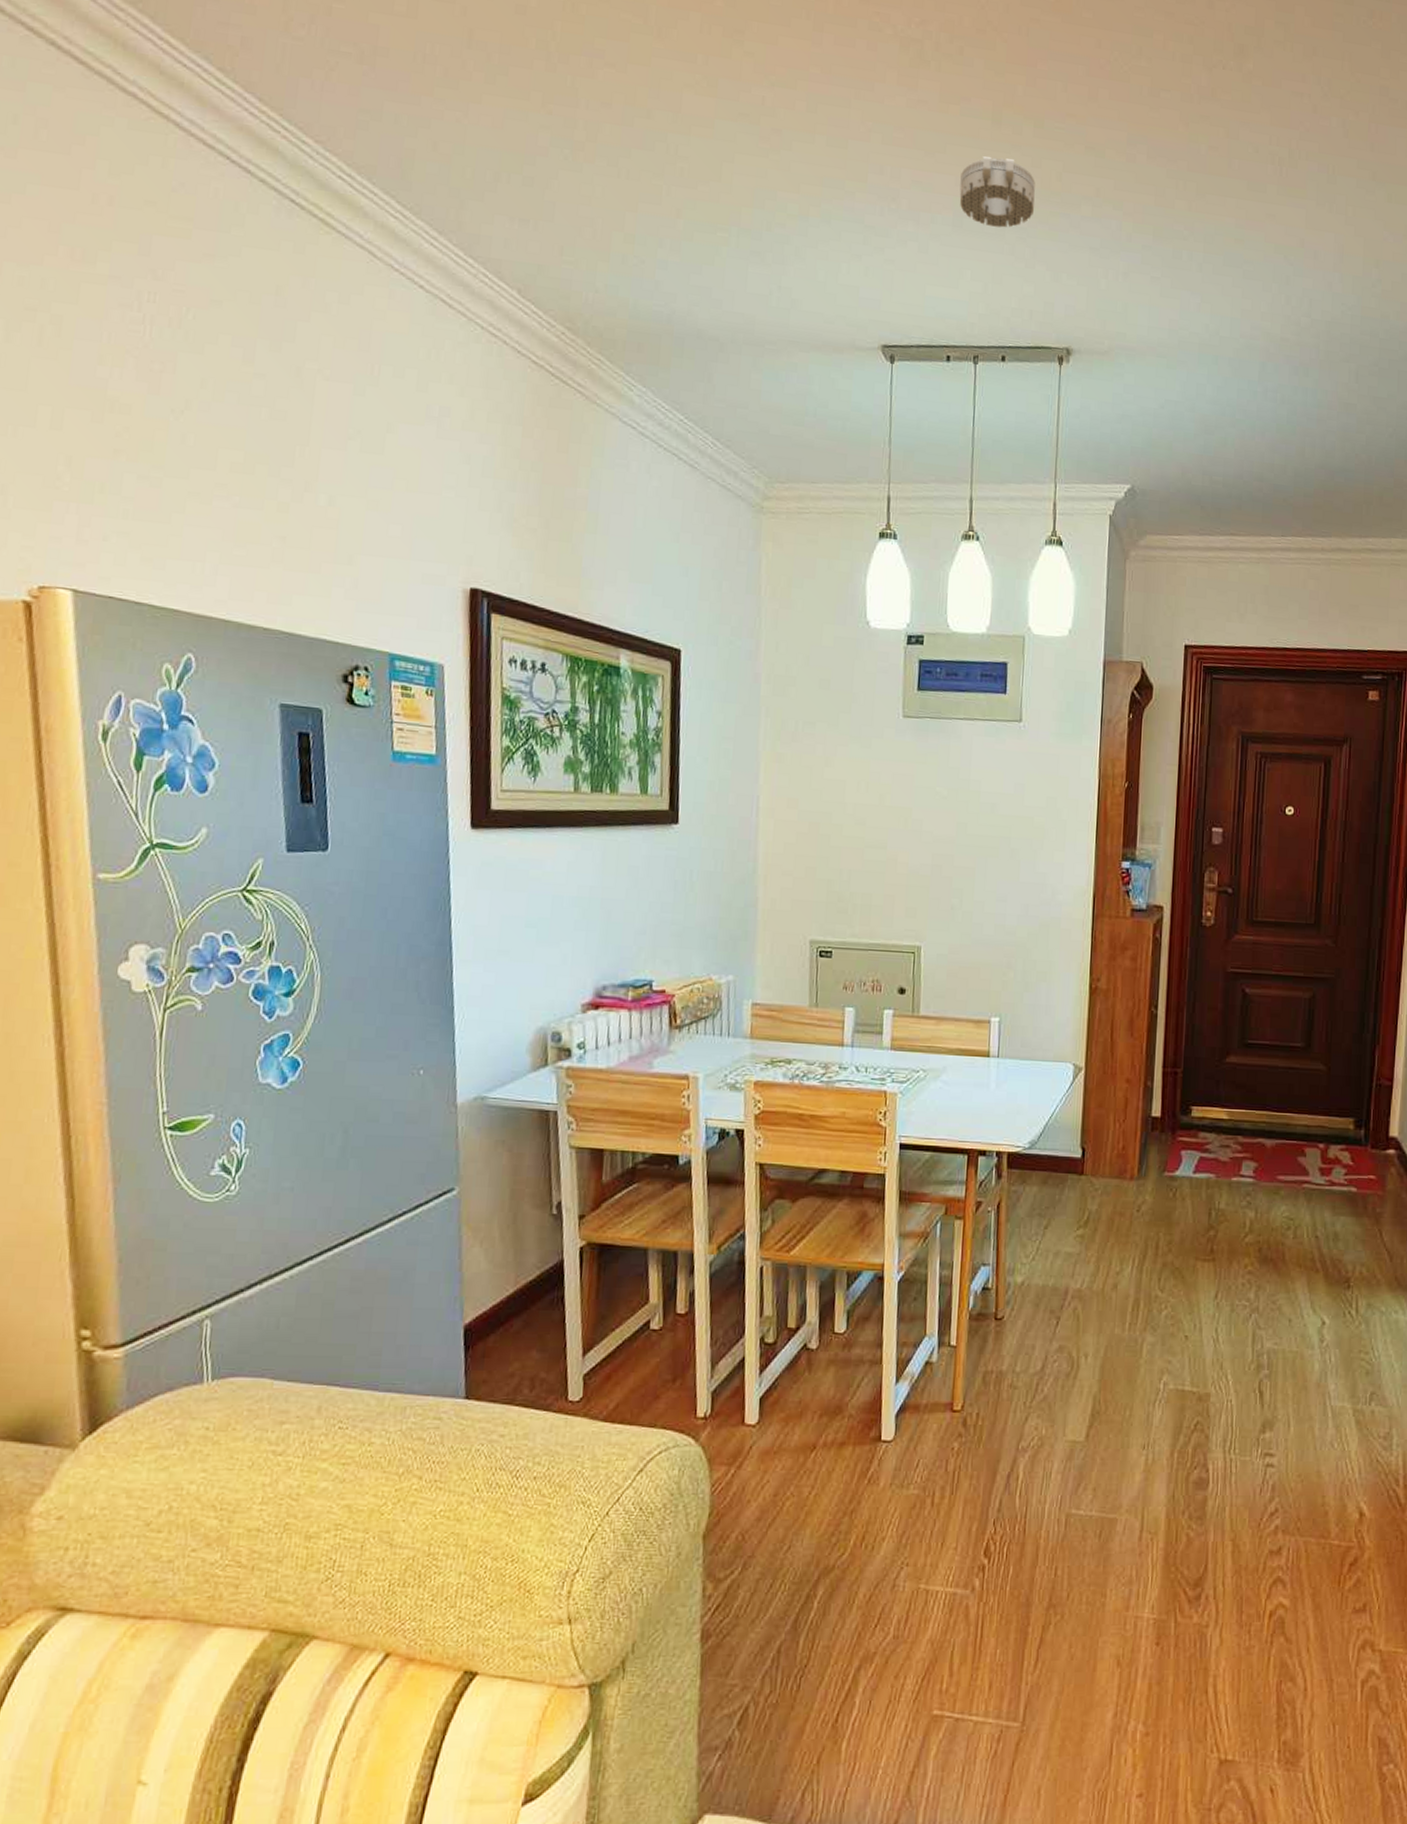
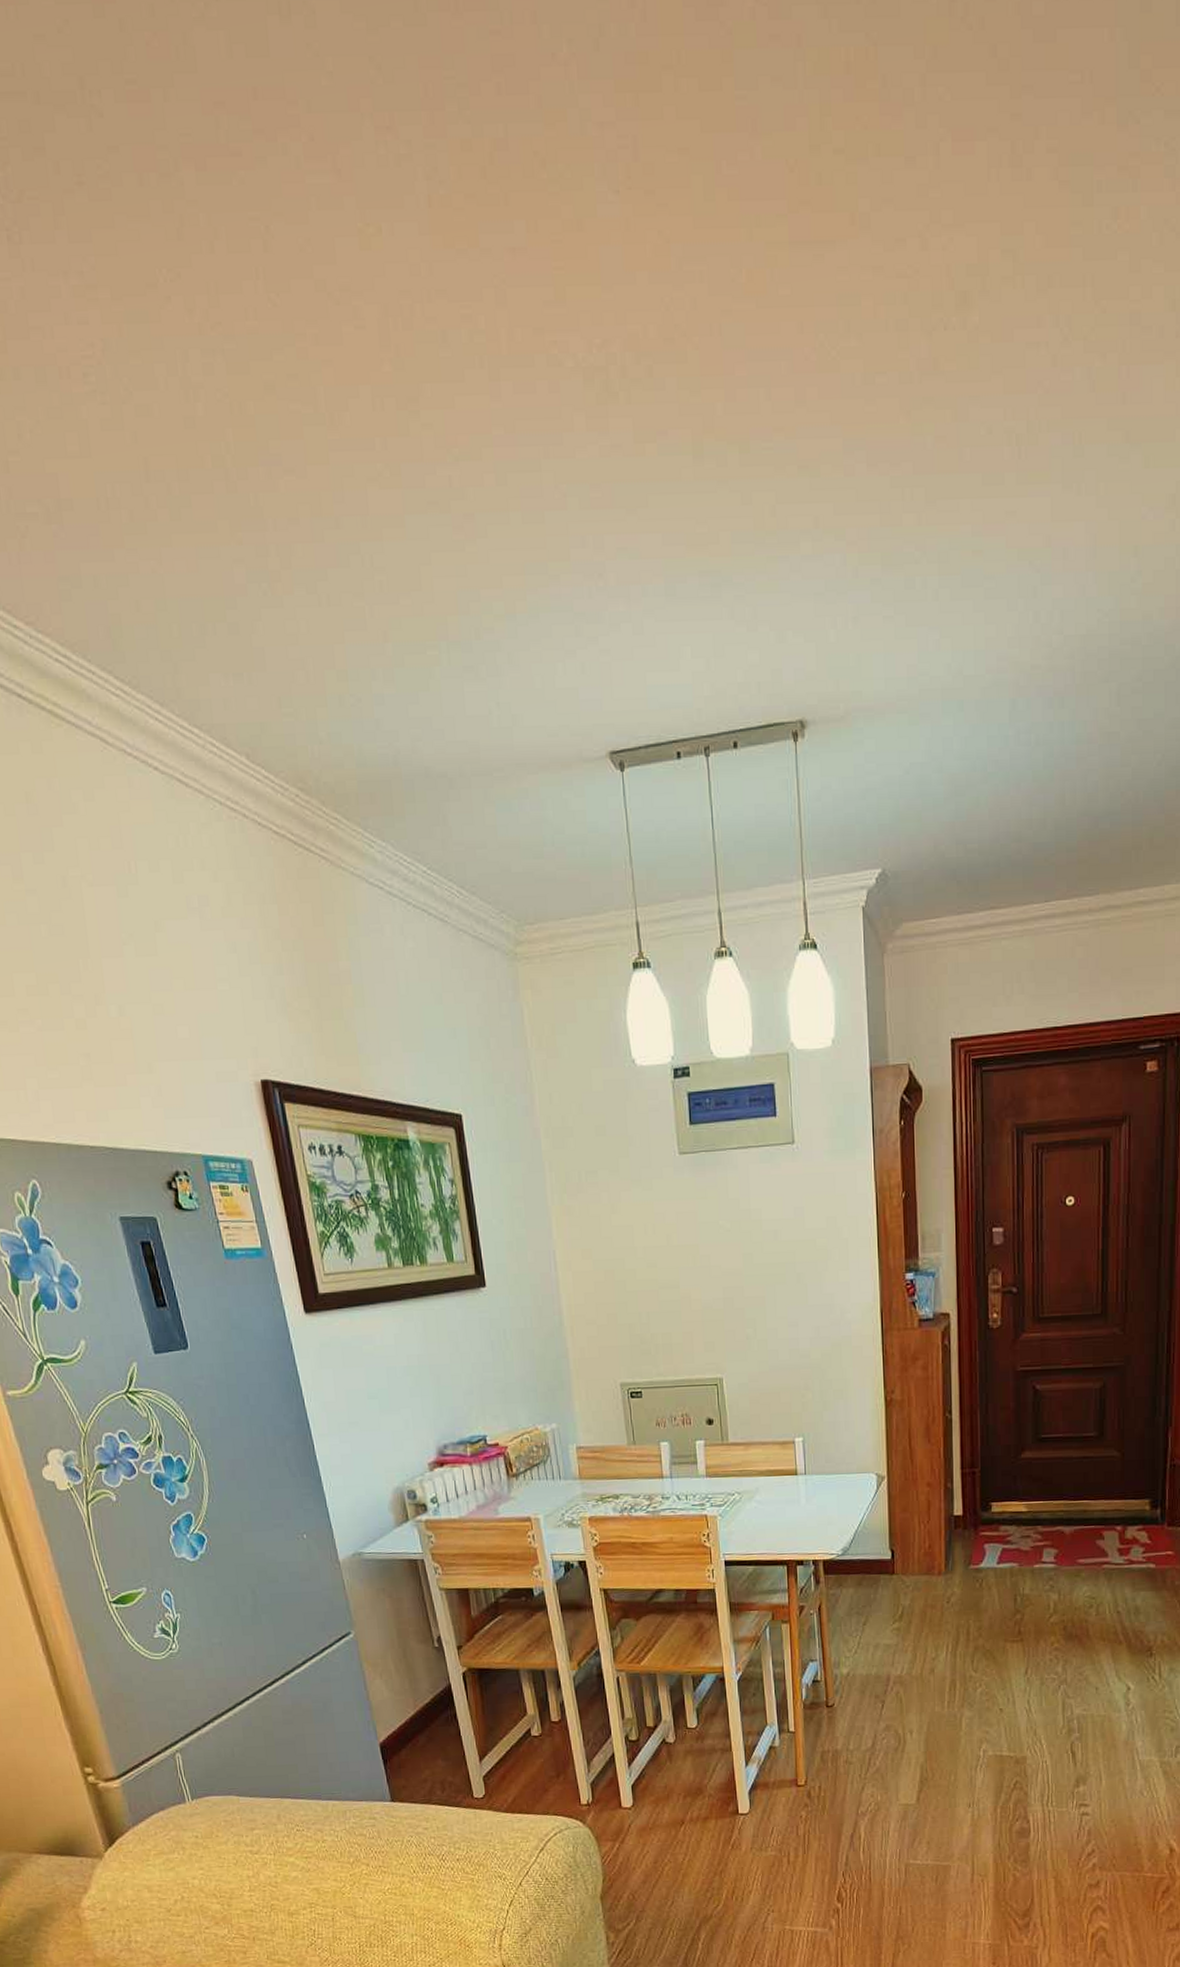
smoke detector: present [959,156,1035,228] -> none [667,498,751,588]

